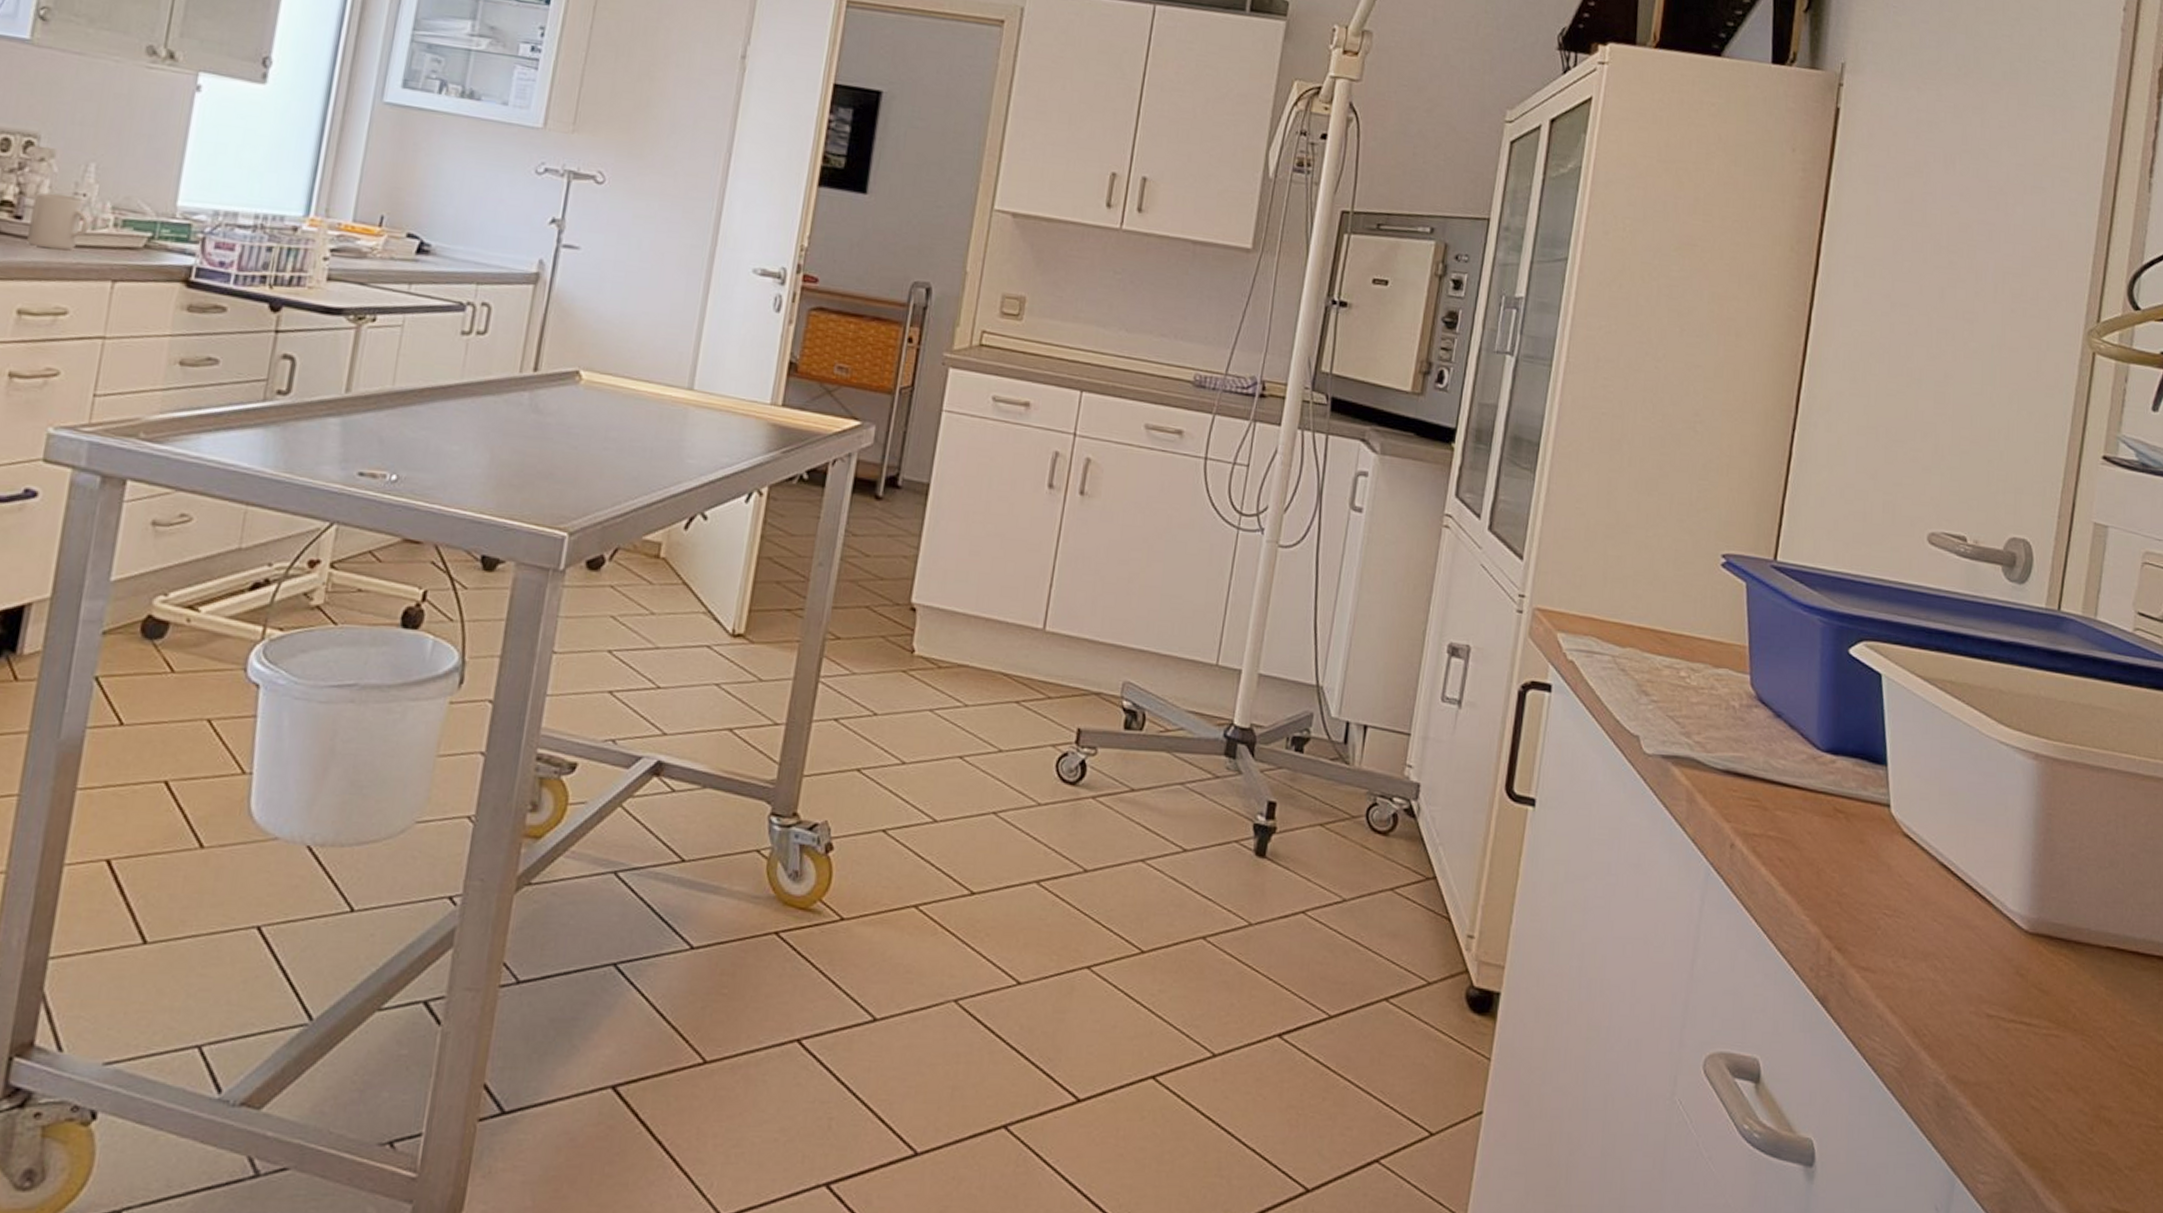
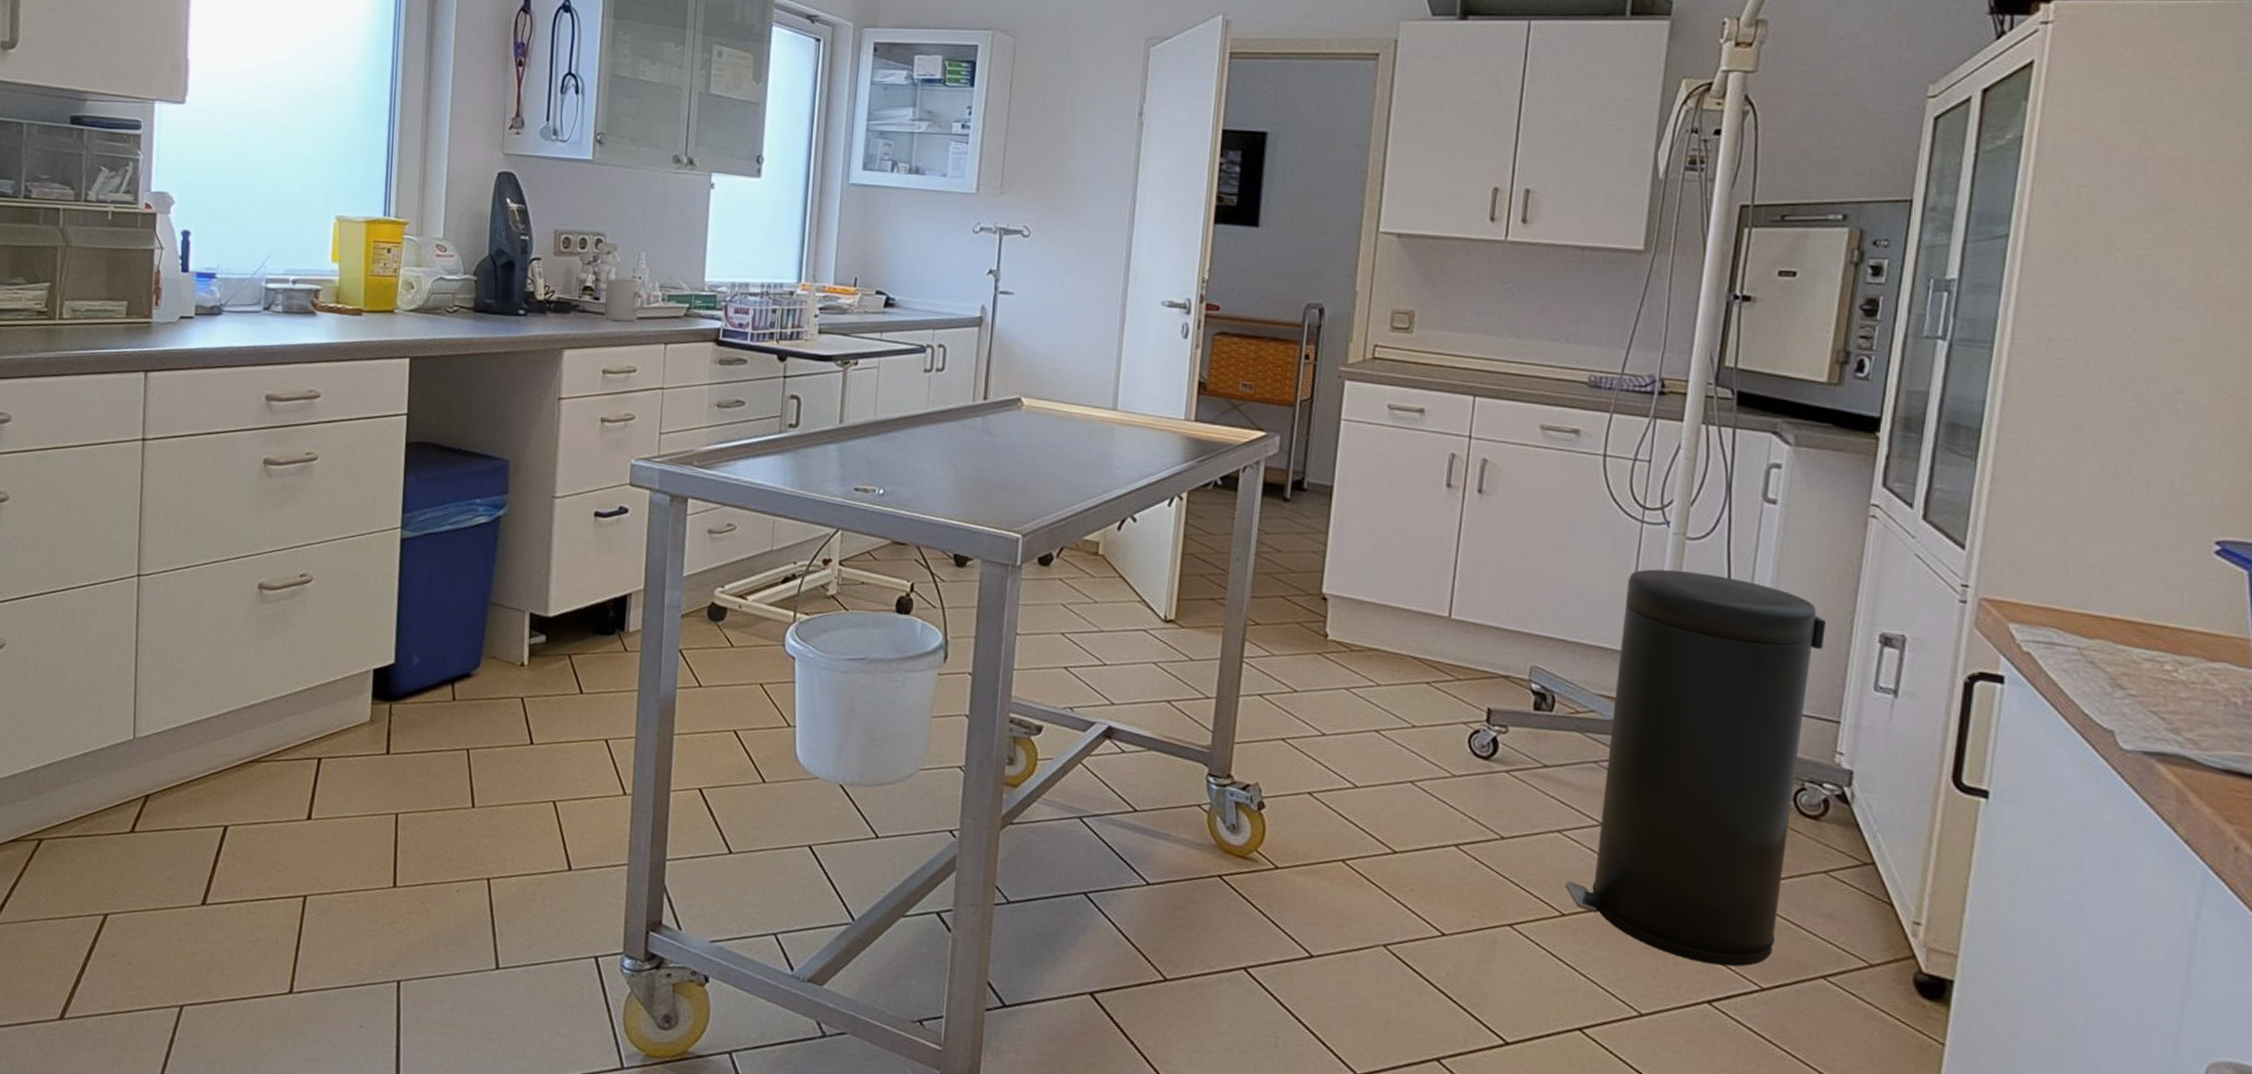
pedal bin: none [1145,578,1402,995] -> present [1564,569,1827,966]

